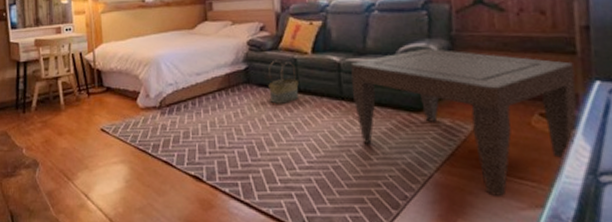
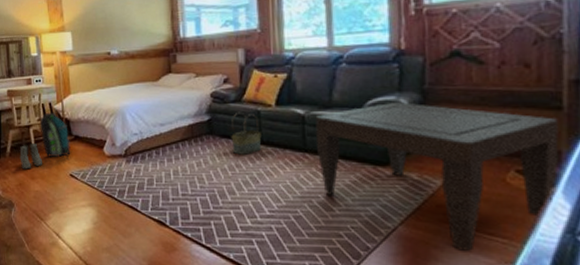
boots: none [46,95,71,125] -> present [19,142,42,170]
backpack: none [68,62,102,112] -> present [39,112,71,158]

